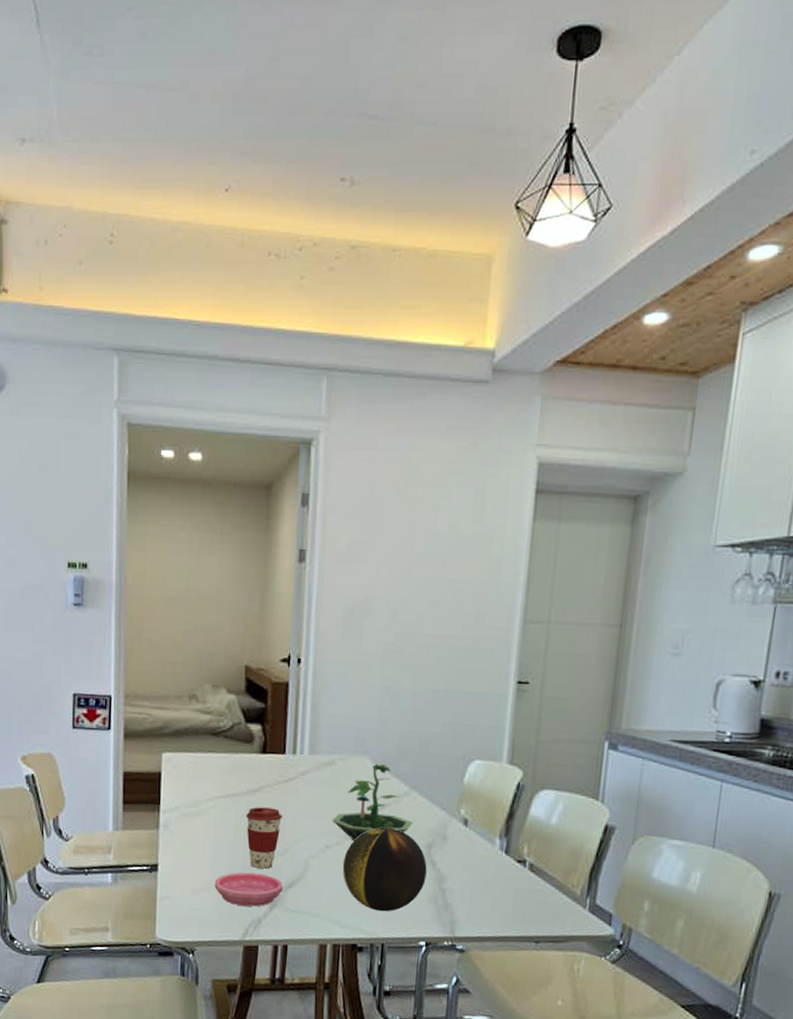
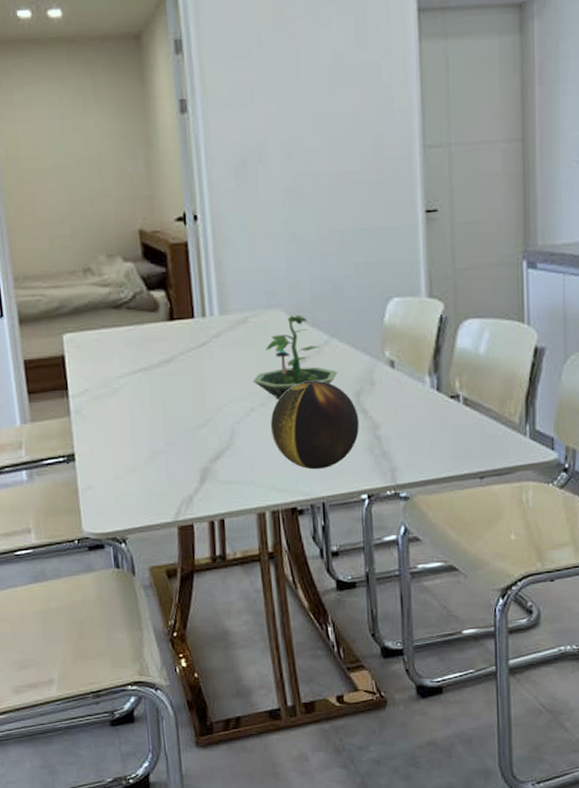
saucer: present [214,872,283,907] -> none [138,447,211,485]
coffee cup: present [246,807,282,869] -> none [162,377,200,443]

